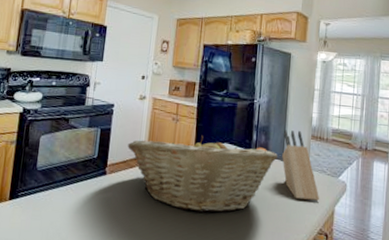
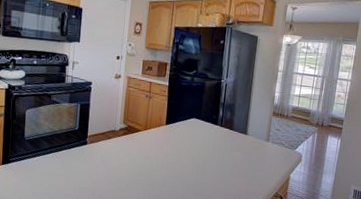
fruit basket: present [128,134,278,213] -> none [105,110,241,178]
knife block: present [282,130,320,201] -> none [245,107,278,169]

